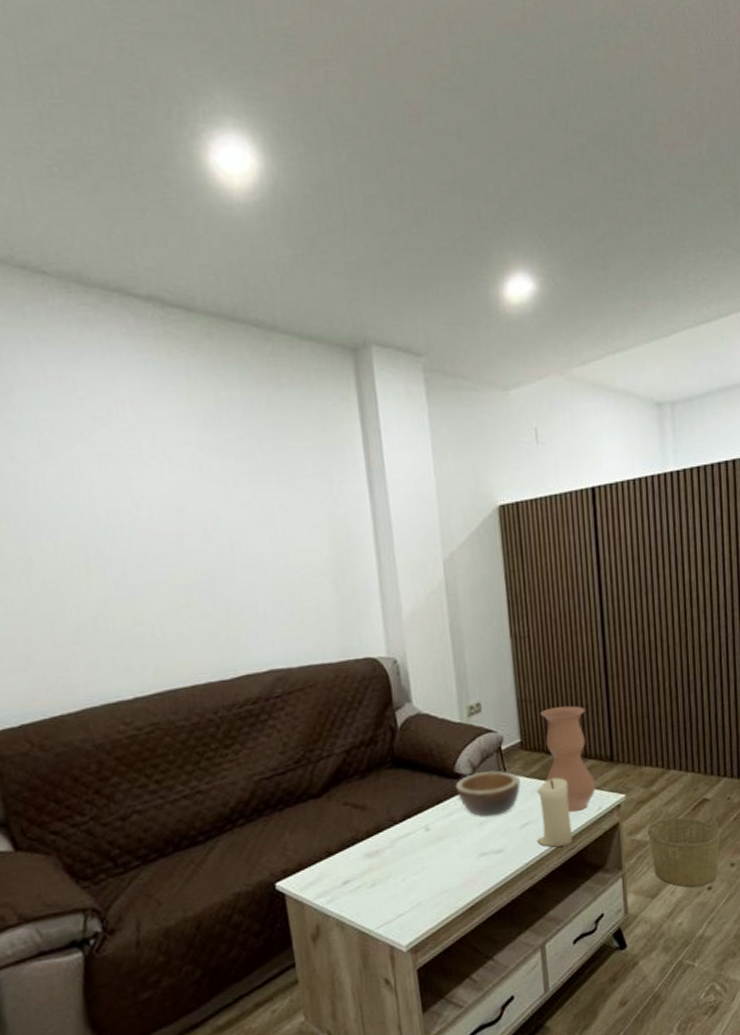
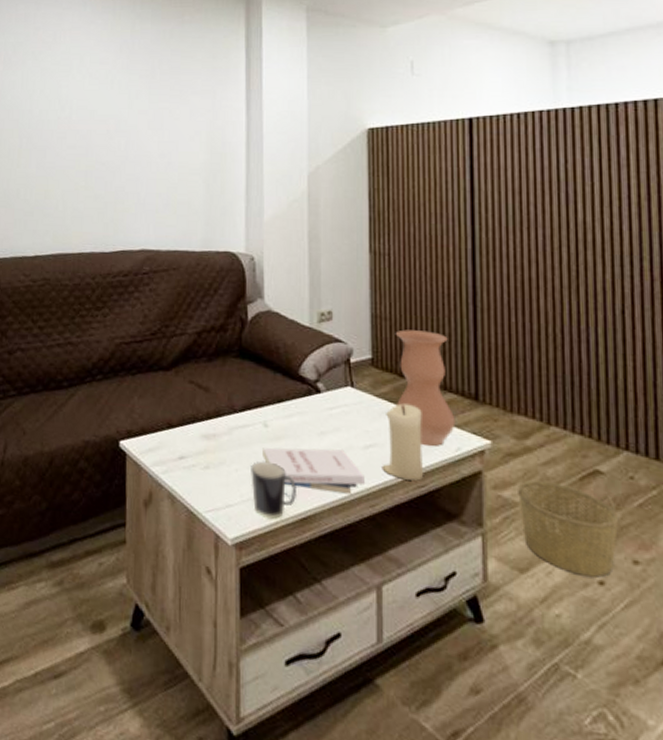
mug: none [417,862,463,918] -> present [251,461,296,519]
books: none [427,834,524,881] -> present [263,447,365,493]
bowl: present [455,770,520,816] -> none [298,380,367,428]

